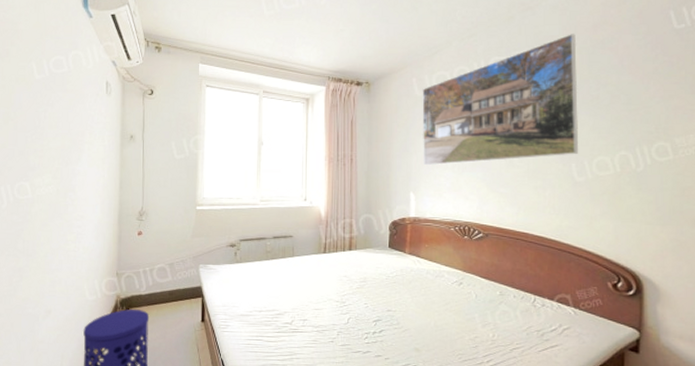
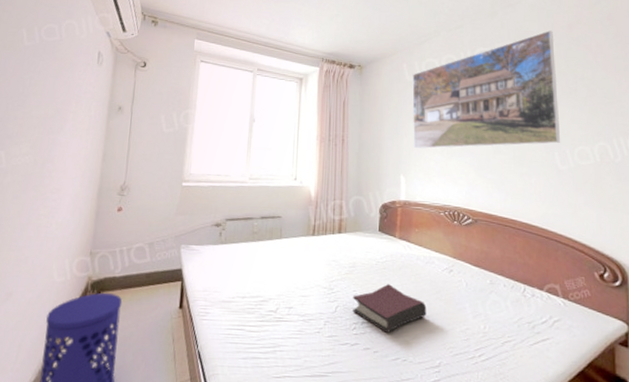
hardback book: none [364,297,436,342] -> present [353,284,427,334]

